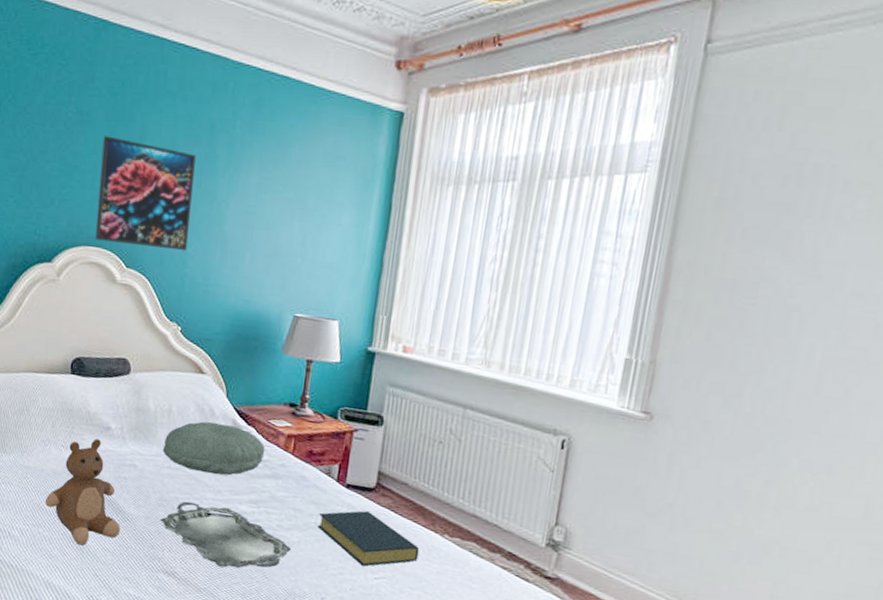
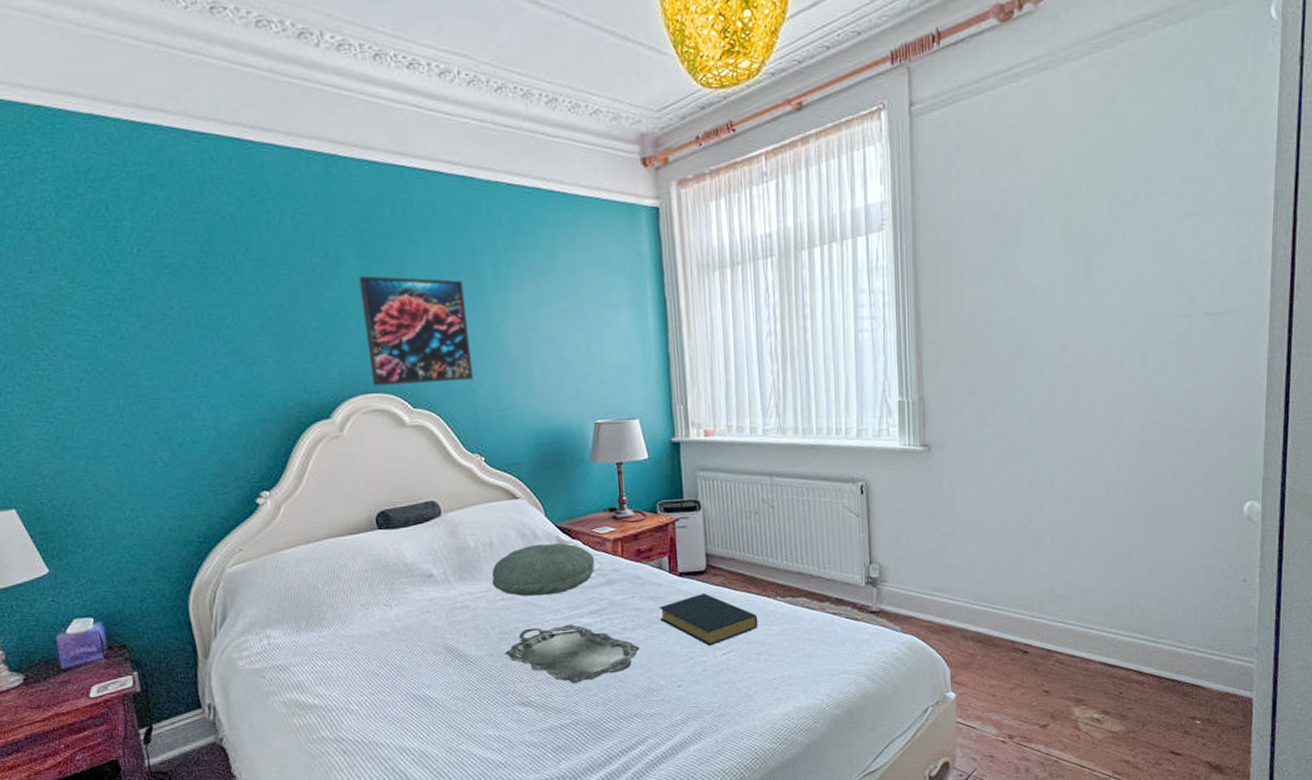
teddy bear: present [45,438,120,546] -> none [379,589,466,701]

